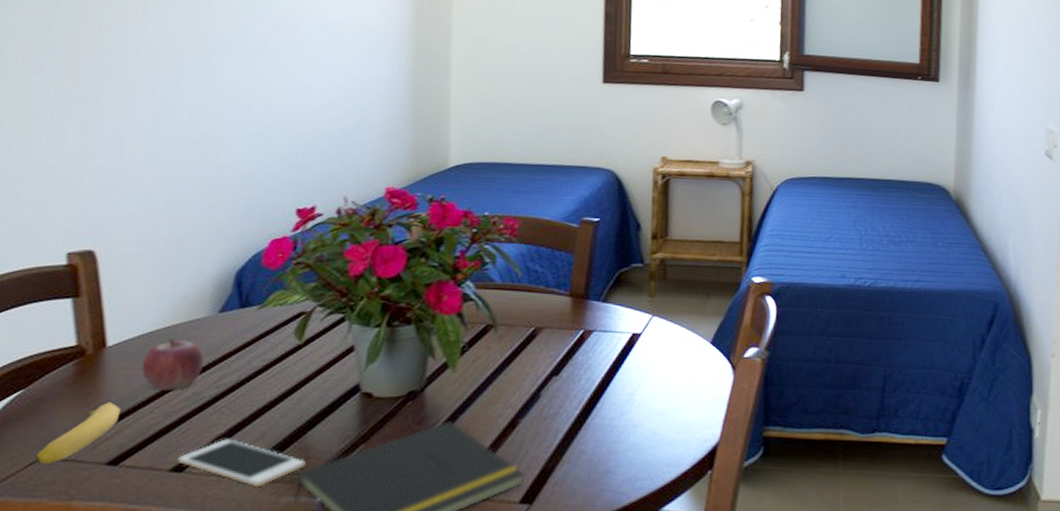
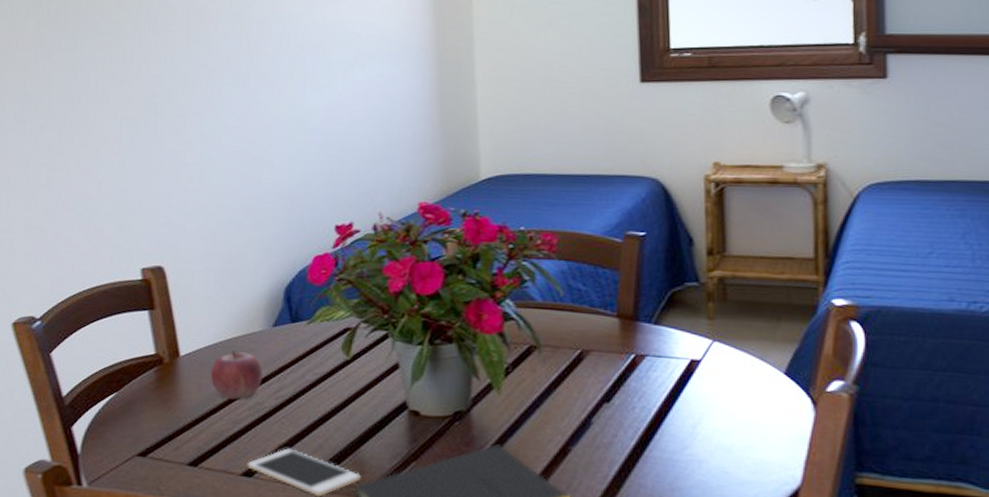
banana: present [34,402,121,465] -> none [130,408,196,462]

